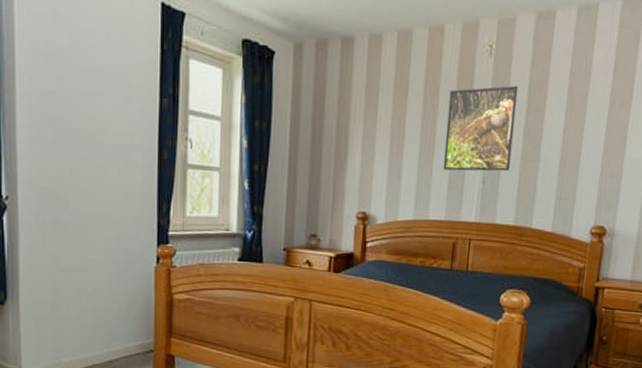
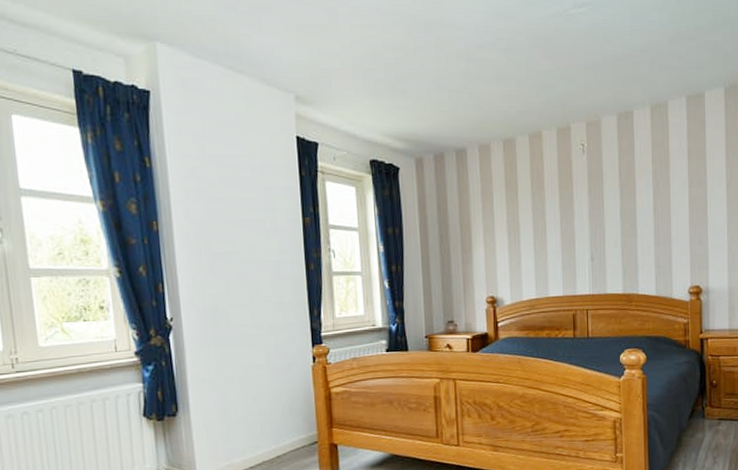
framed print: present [443,85,519,172] -> none [553,175,613,253]

